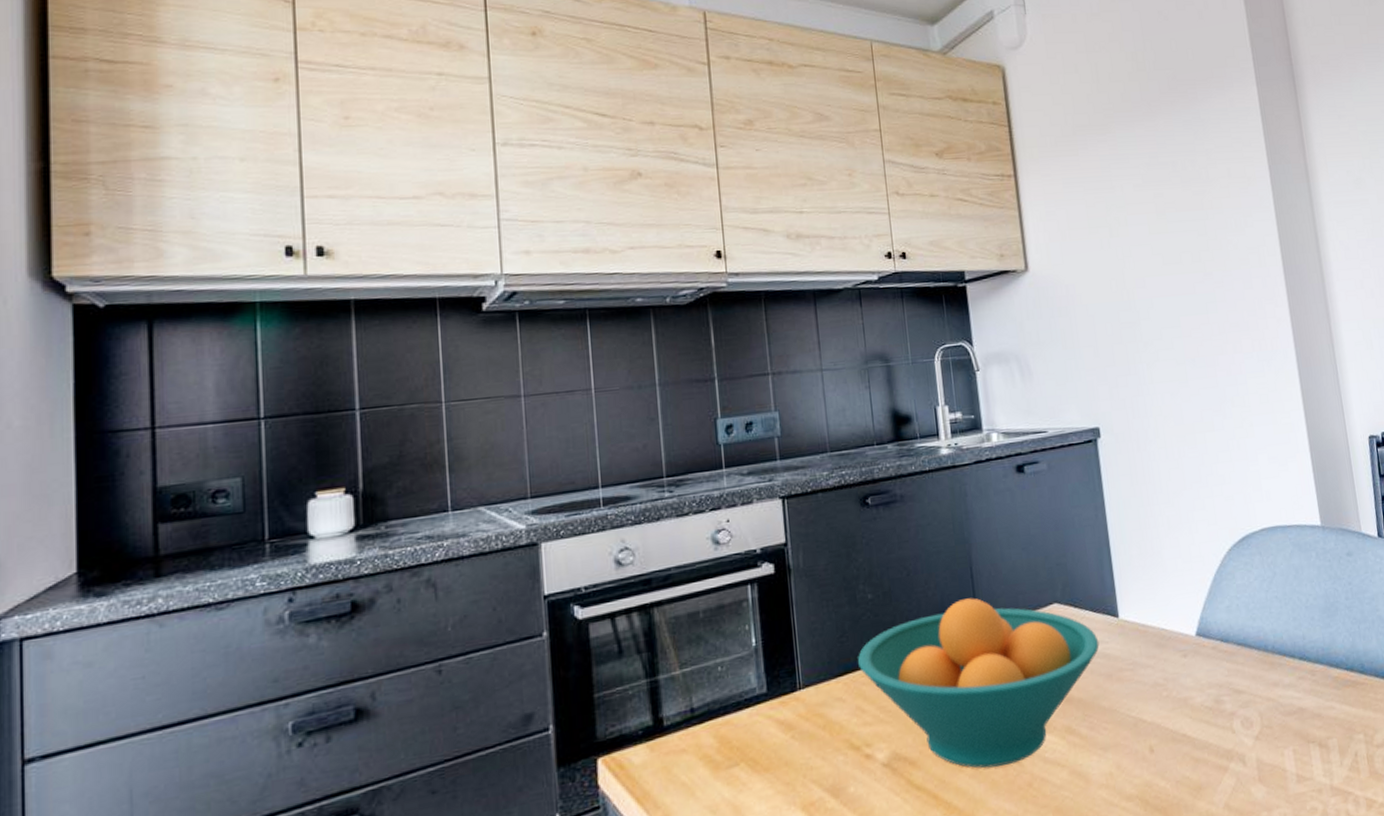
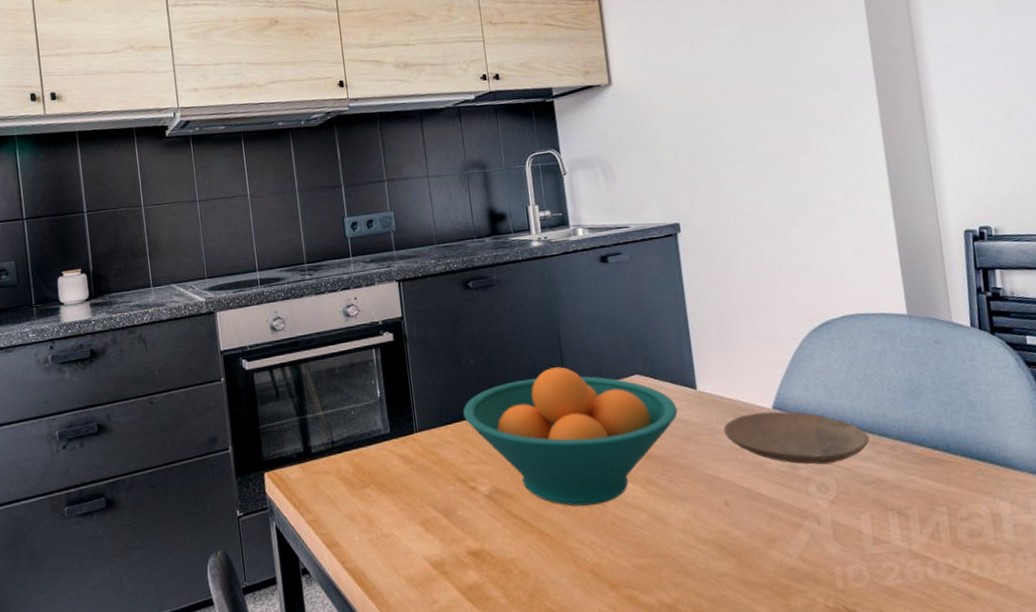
plate: none [1147,638,1290,697] -> present [723,411,869,465]

